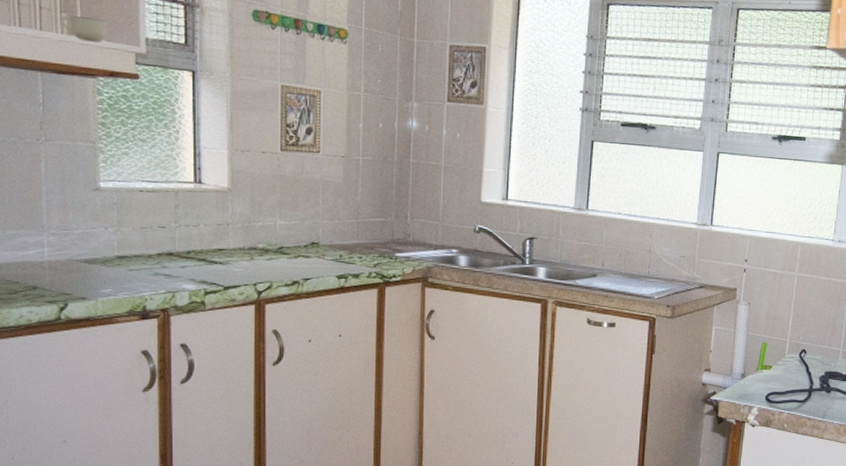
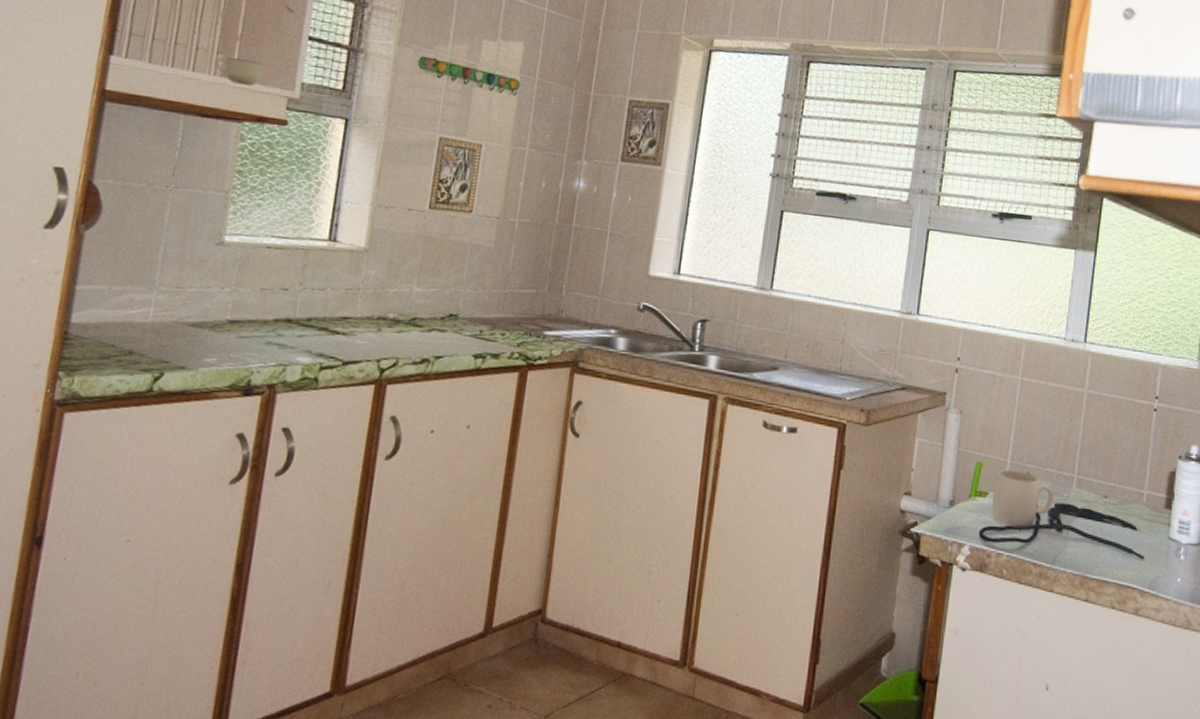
mug: none [775,347,824,392] -> present [992,469,1054,529]

